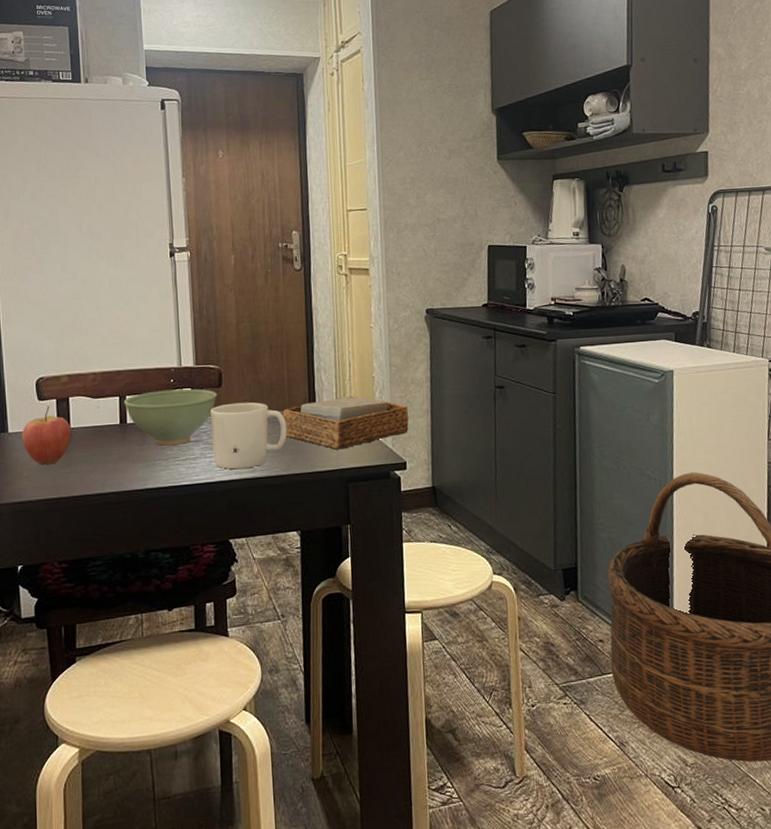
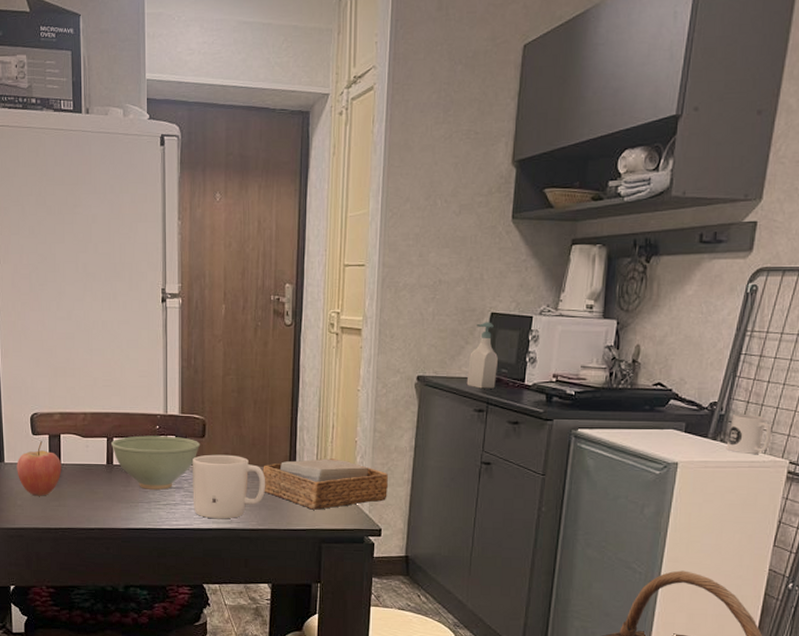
soap bottle: none [472,254,500,317] -> present [466,322,498,389]
mug: none [712,320,751,357] -> present [726,413,772,454]

